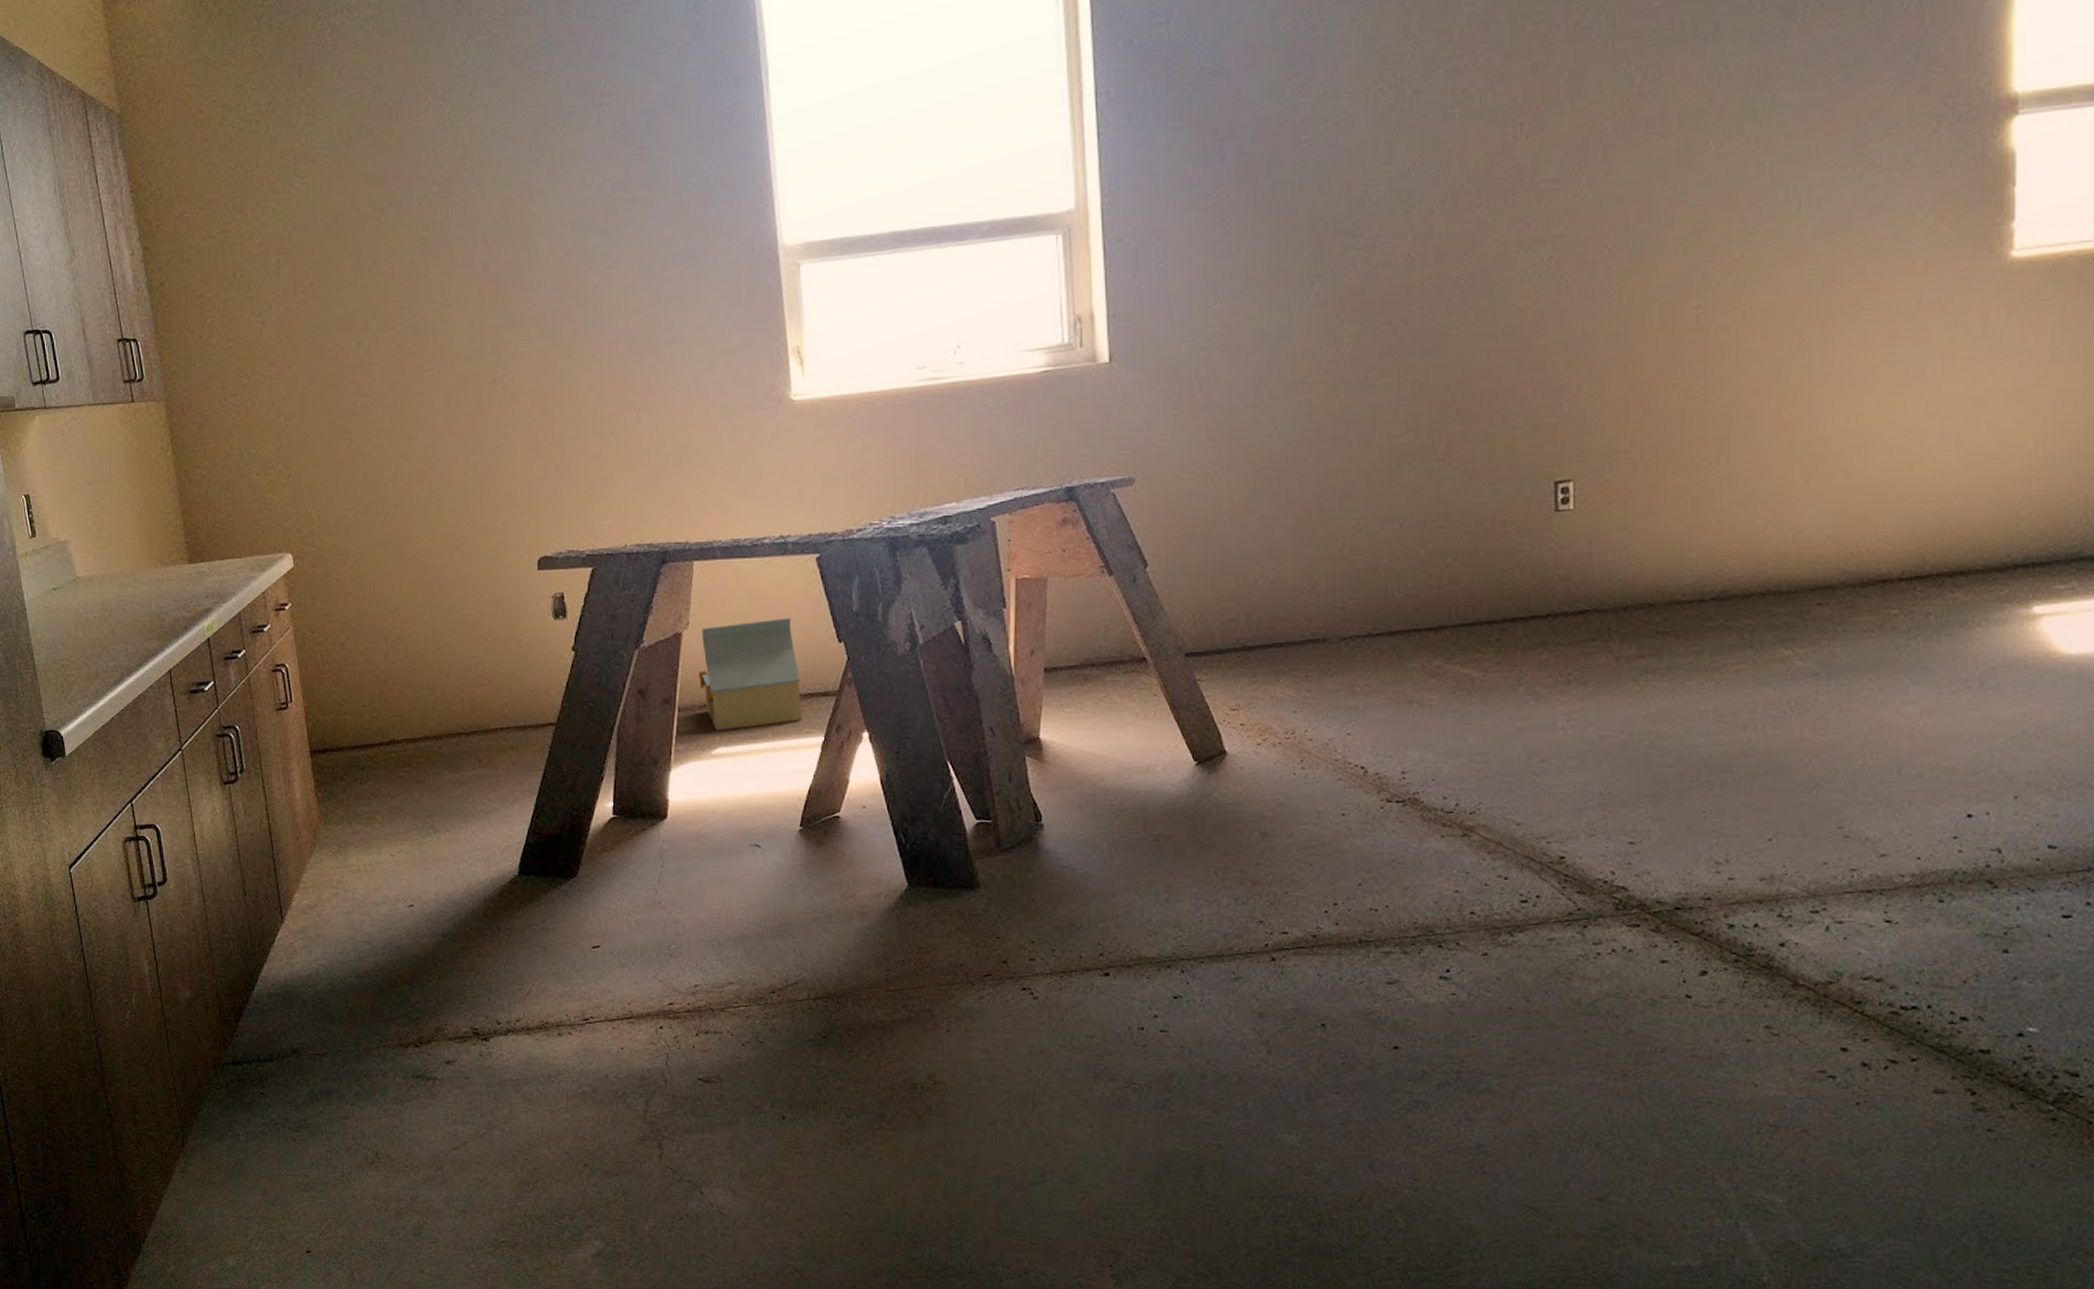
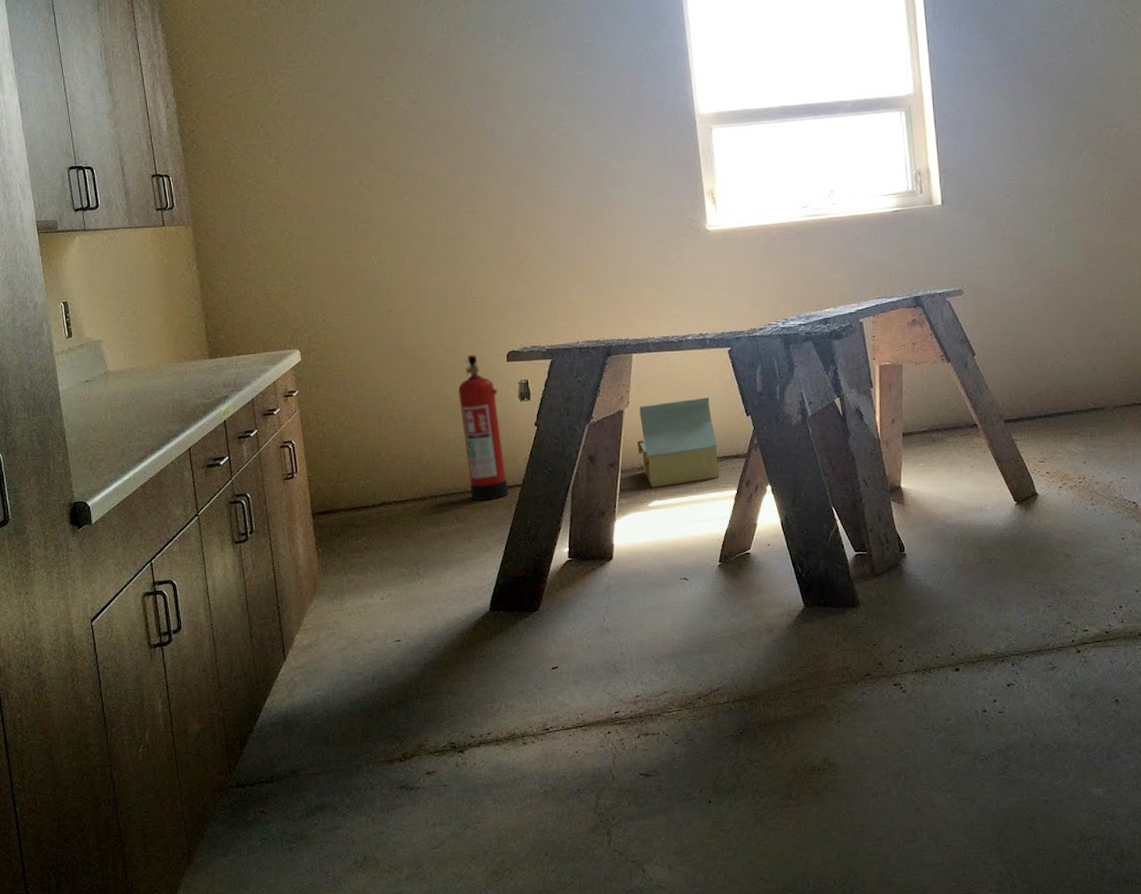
fire extinguisher: none [479,561,541,743] -> present [458,354,509,502]

